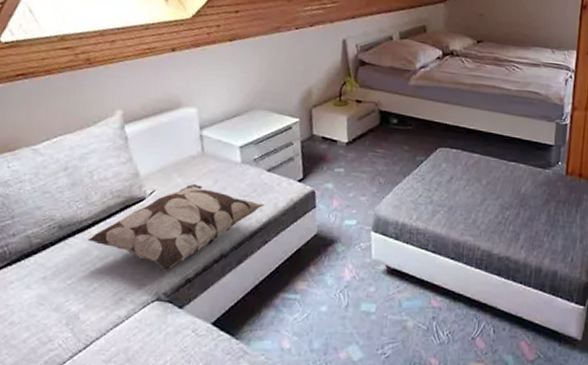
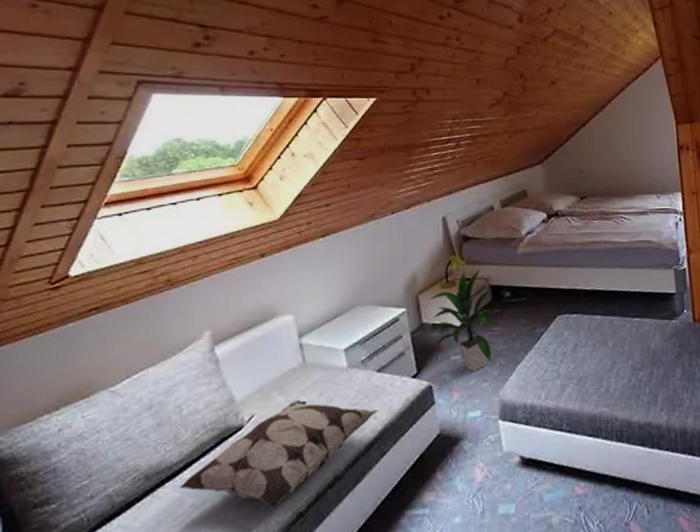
indoor plant: none [314,92,388,186] -> present [425,268,504,372]

